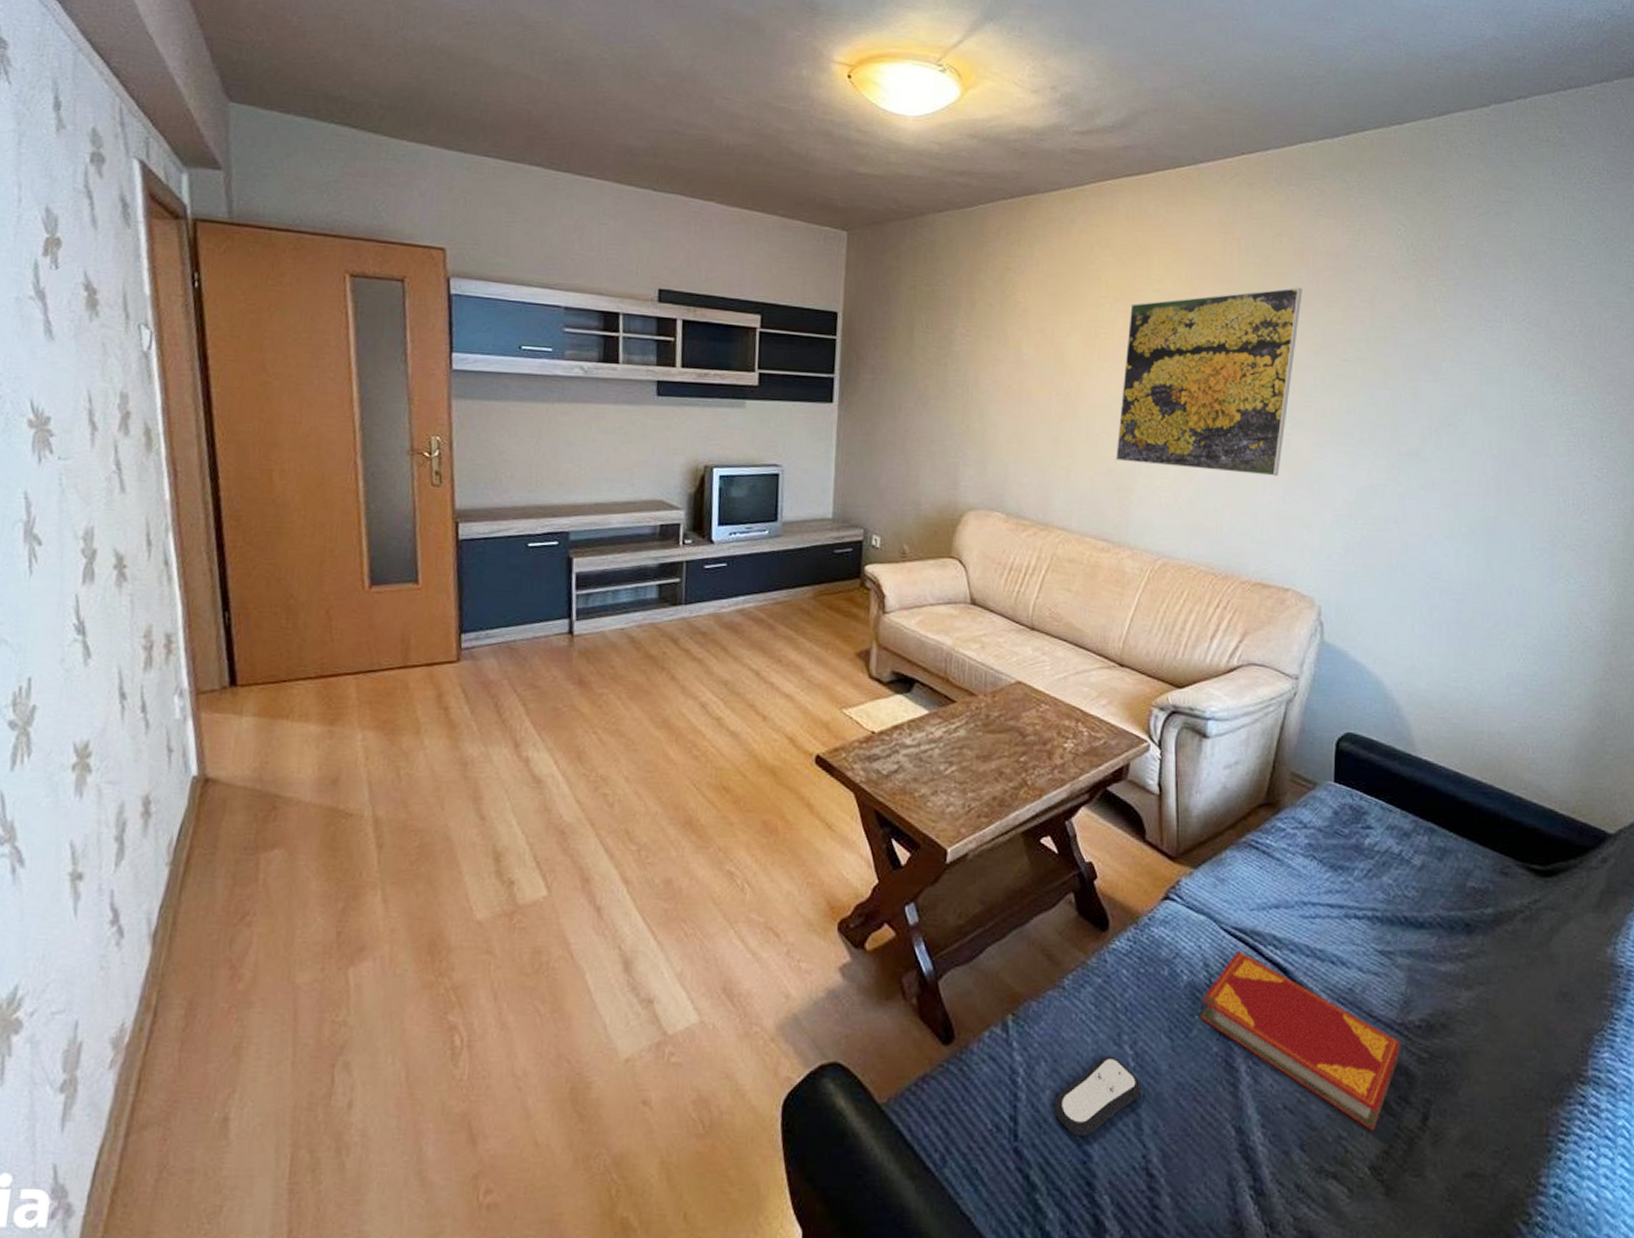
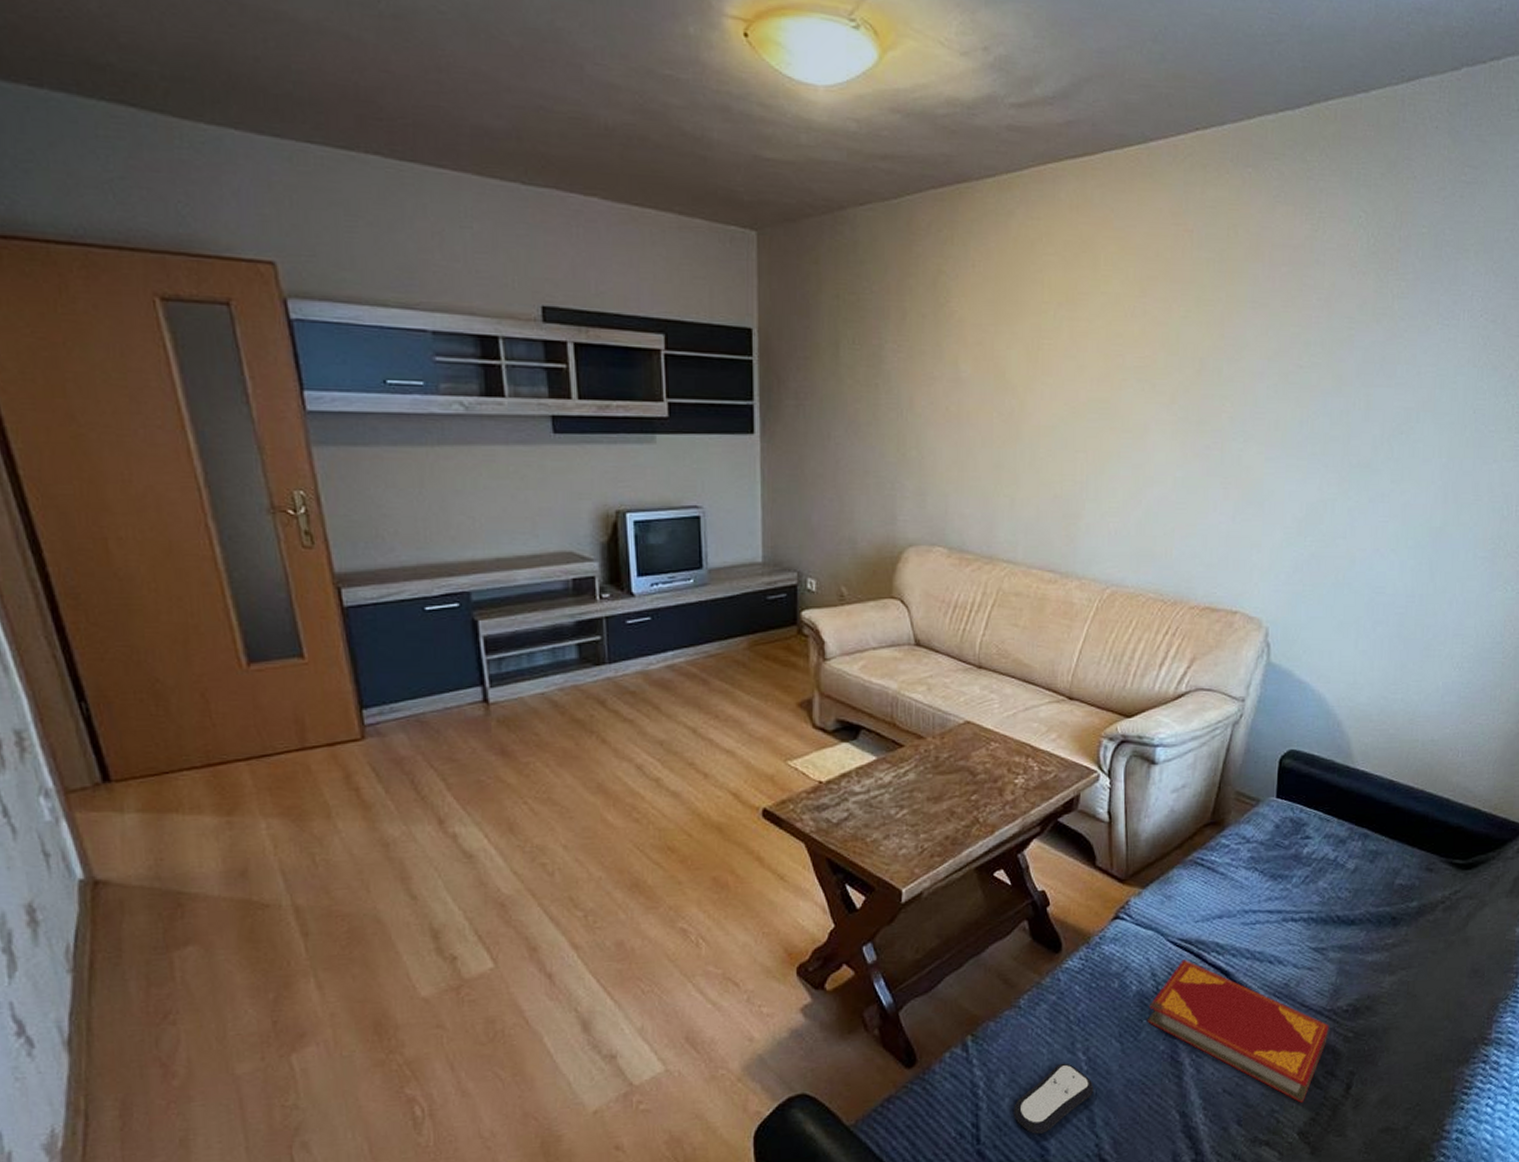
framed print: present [1115,287,1302,476] -> none [1061,285,1258,495]

